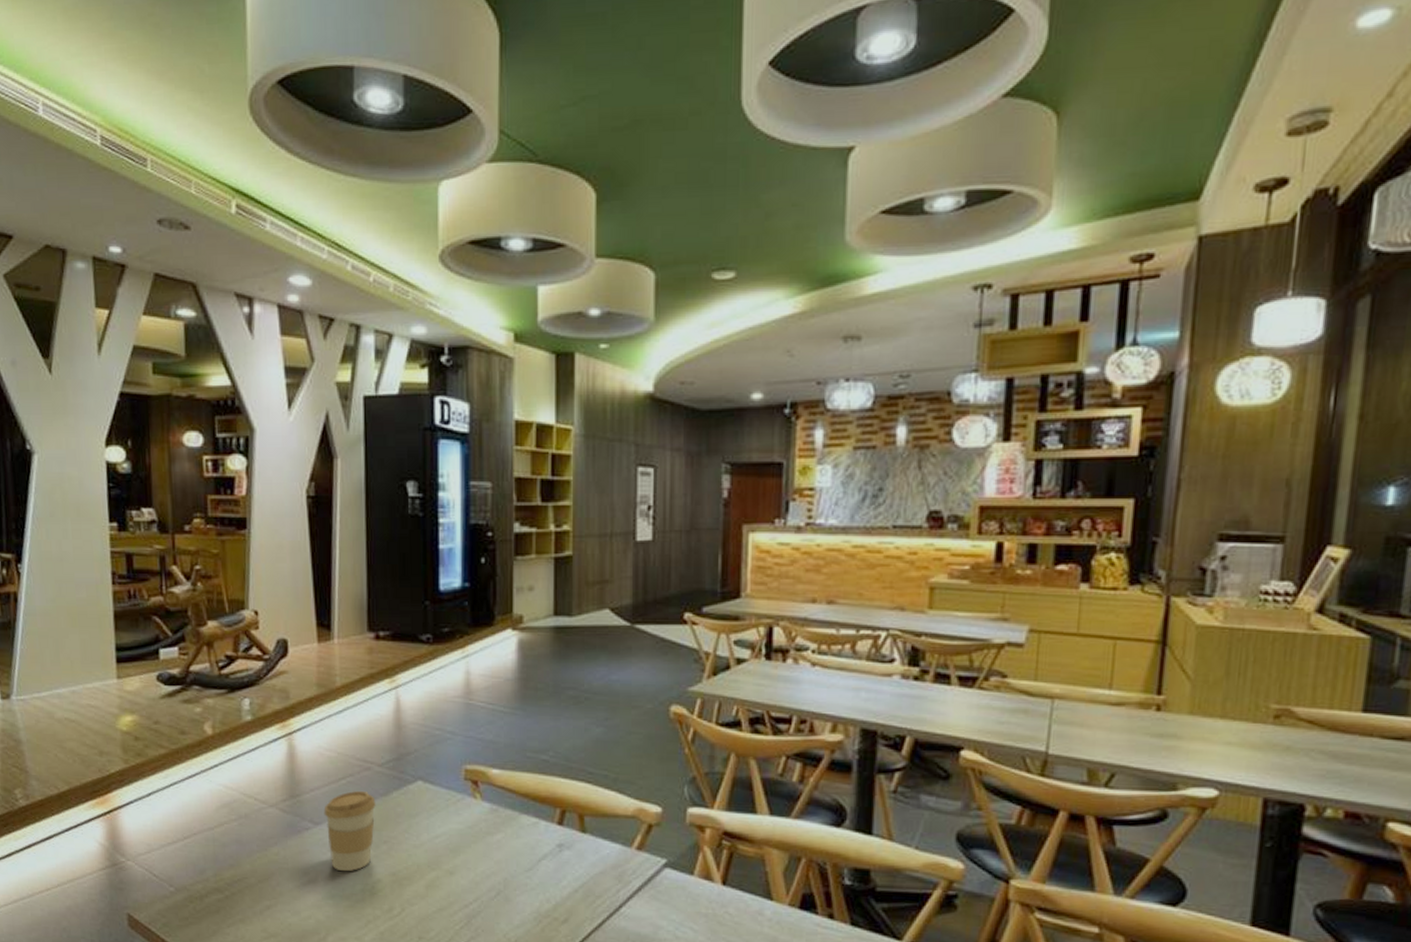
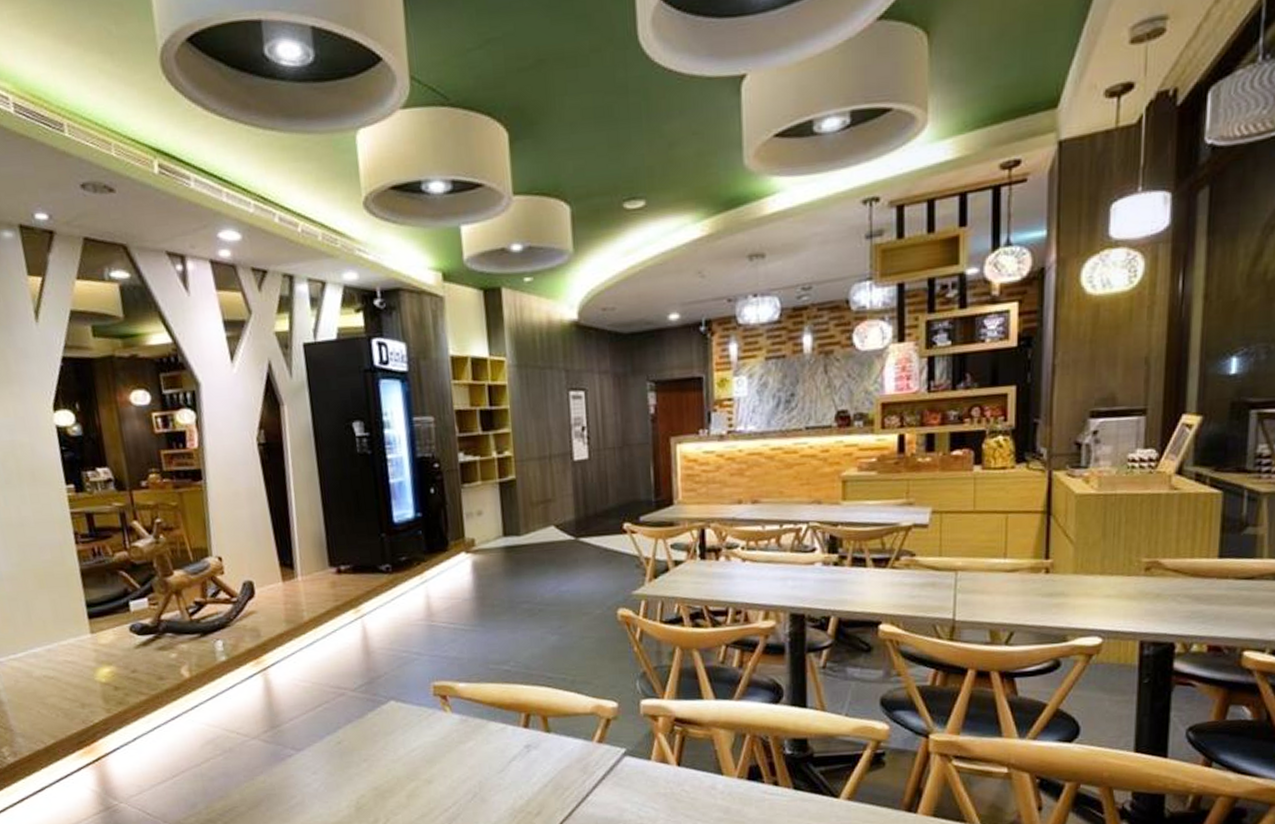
coffee cup: present [323,790,376,872] -> none [304,715,354,792]

